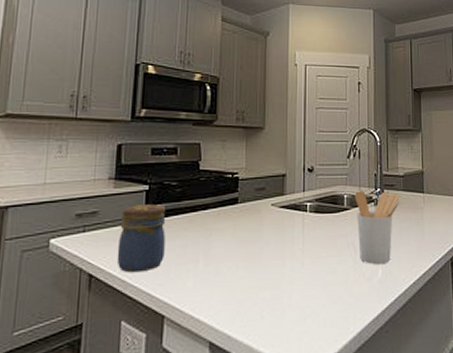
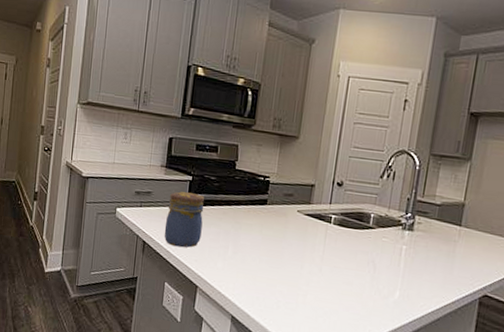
utensil holder: present [354,190,400,264] -> none [378,212,433,287]

